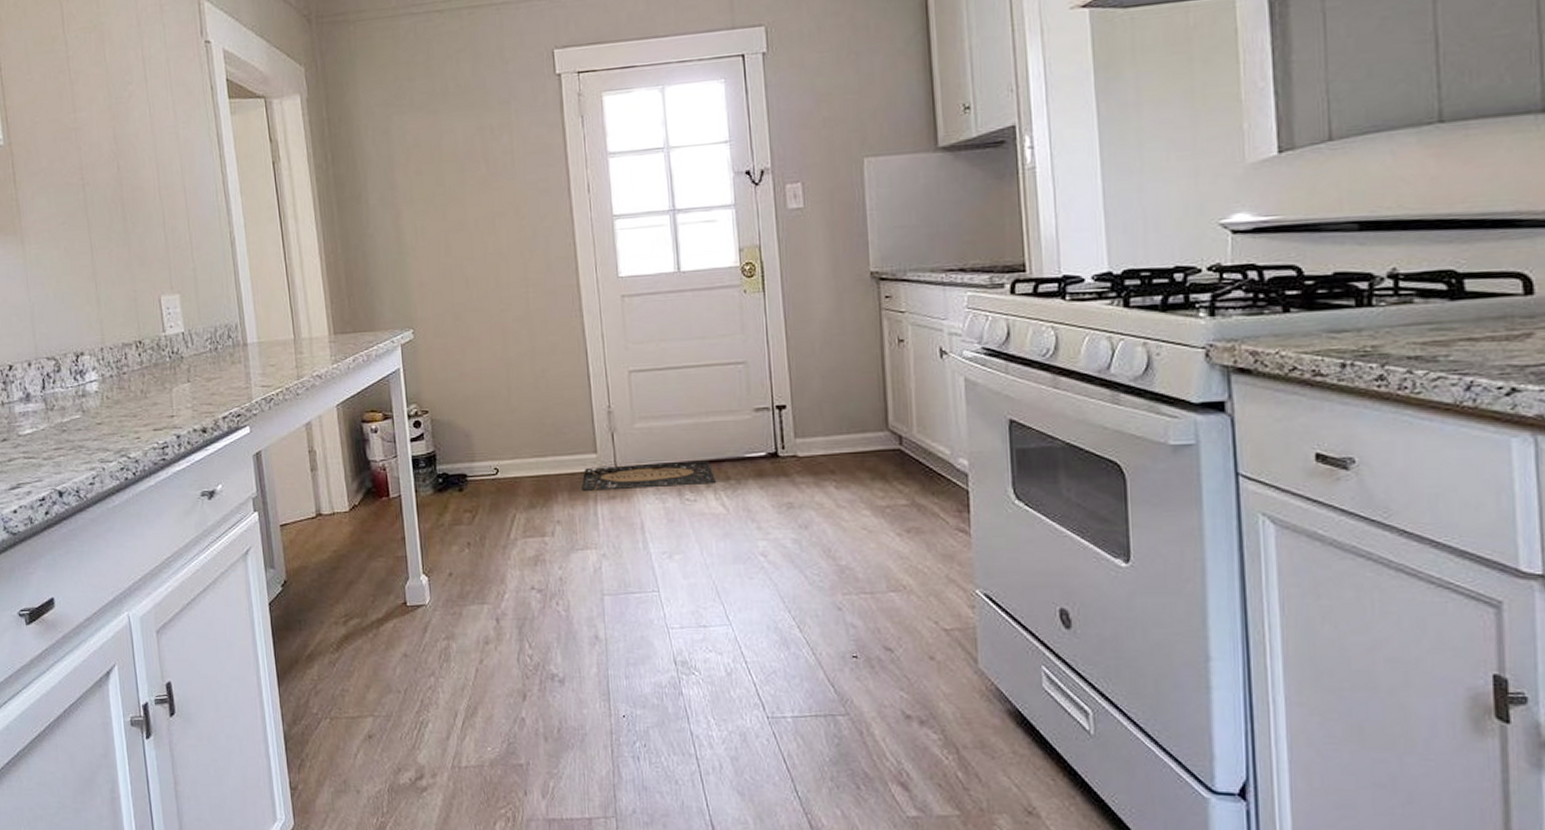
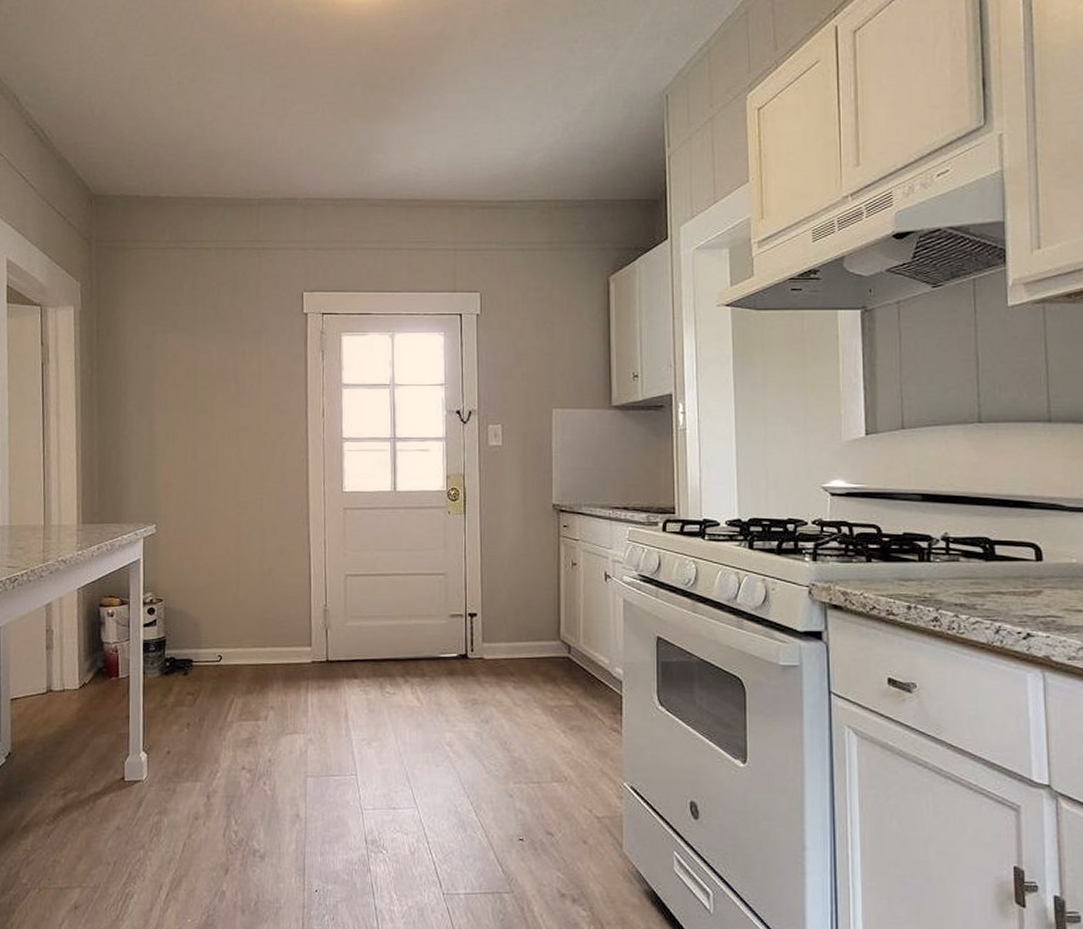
doormat: present [582,460,715,491] -> none [295,658,413,680]

